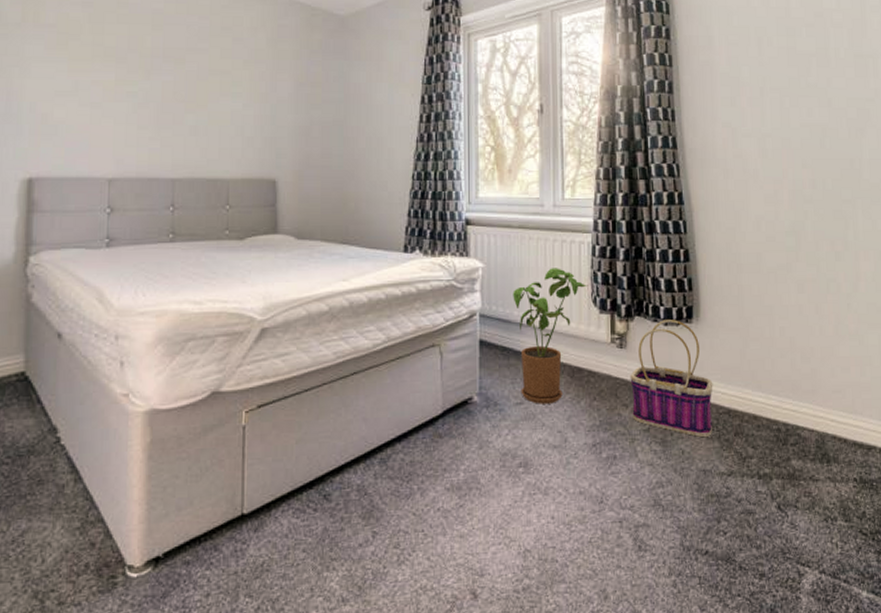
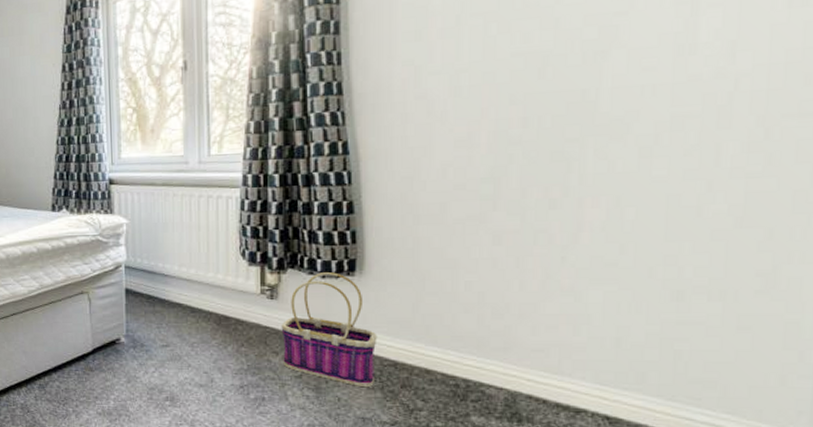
house plant: present [513,268,588,404] -> none [157,222,236,348]

